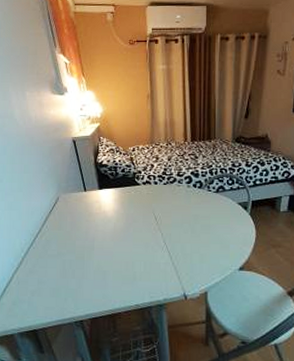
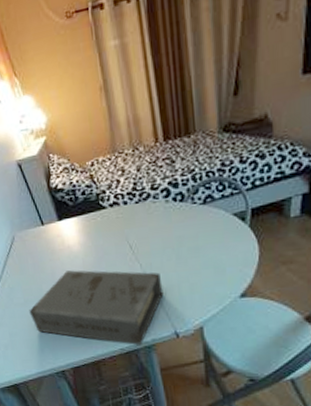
book: none [60,232,178,303] -> present [29,270,164,345]

